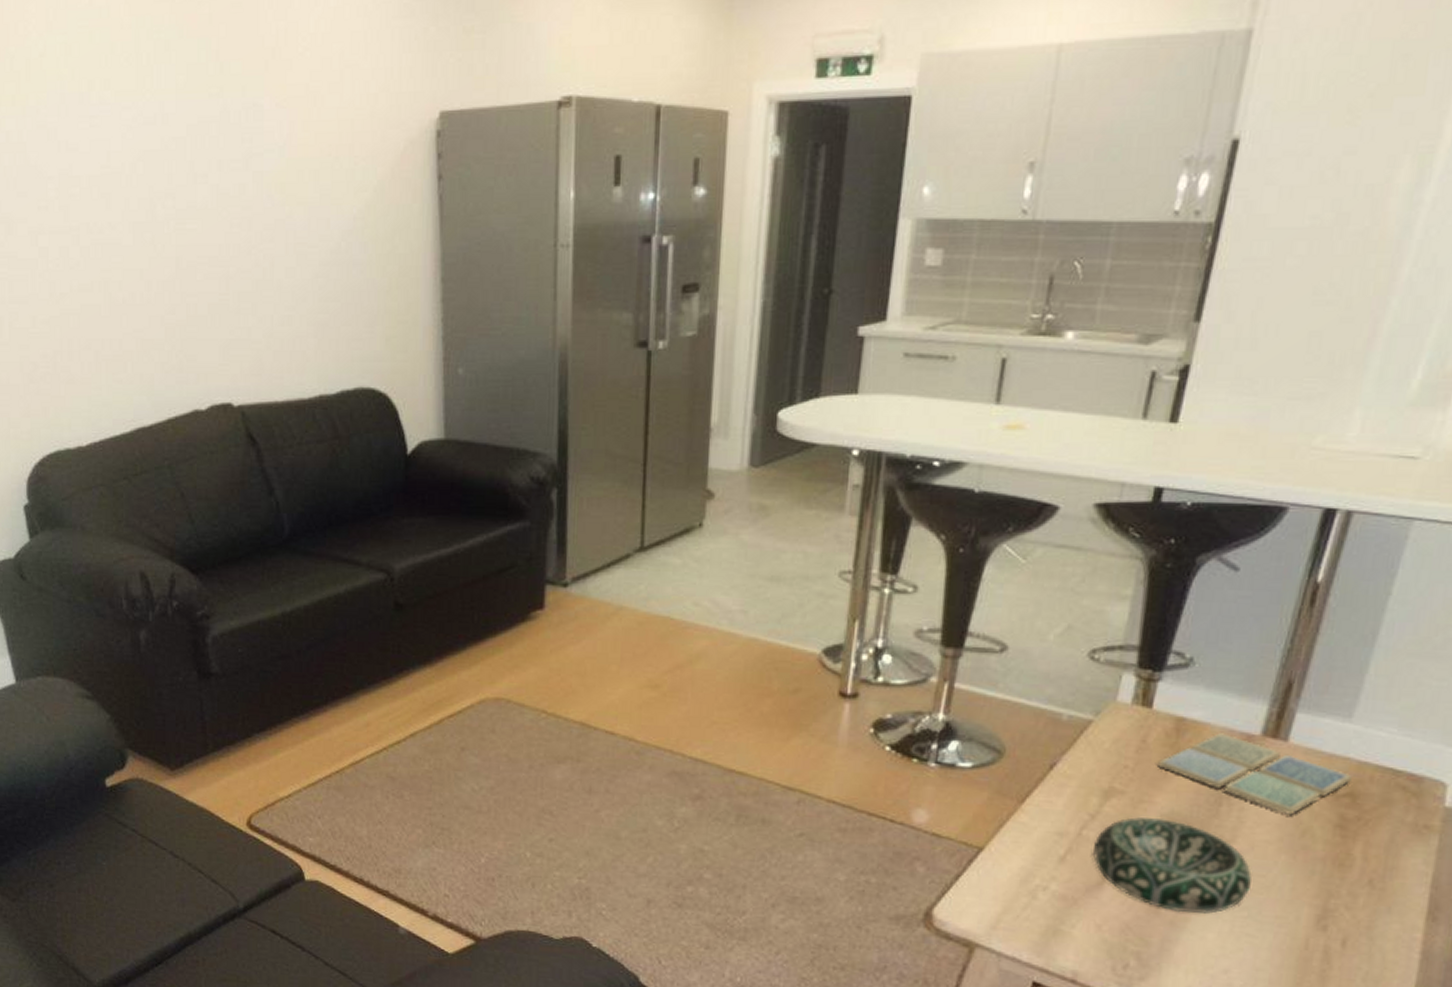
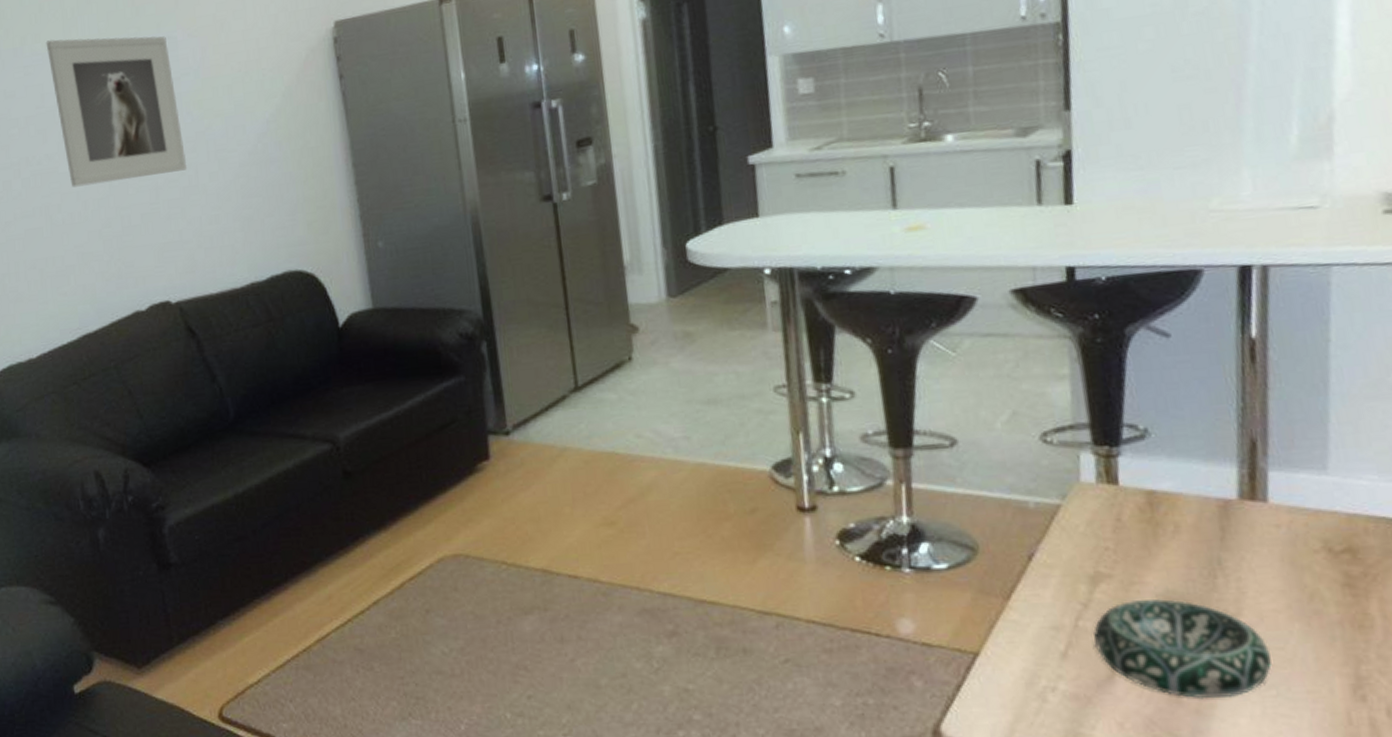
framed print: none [116,88,263,264] -> present [46,36,188,188]
drink coaster: present [1158,733,1352,815] -> none [1139,501,1345,579]

